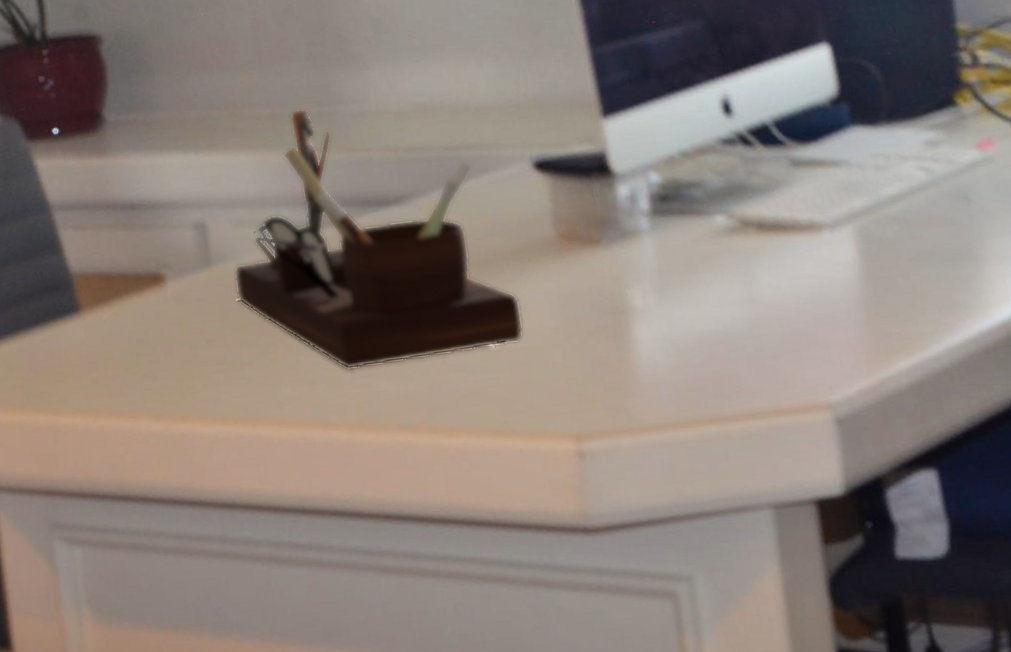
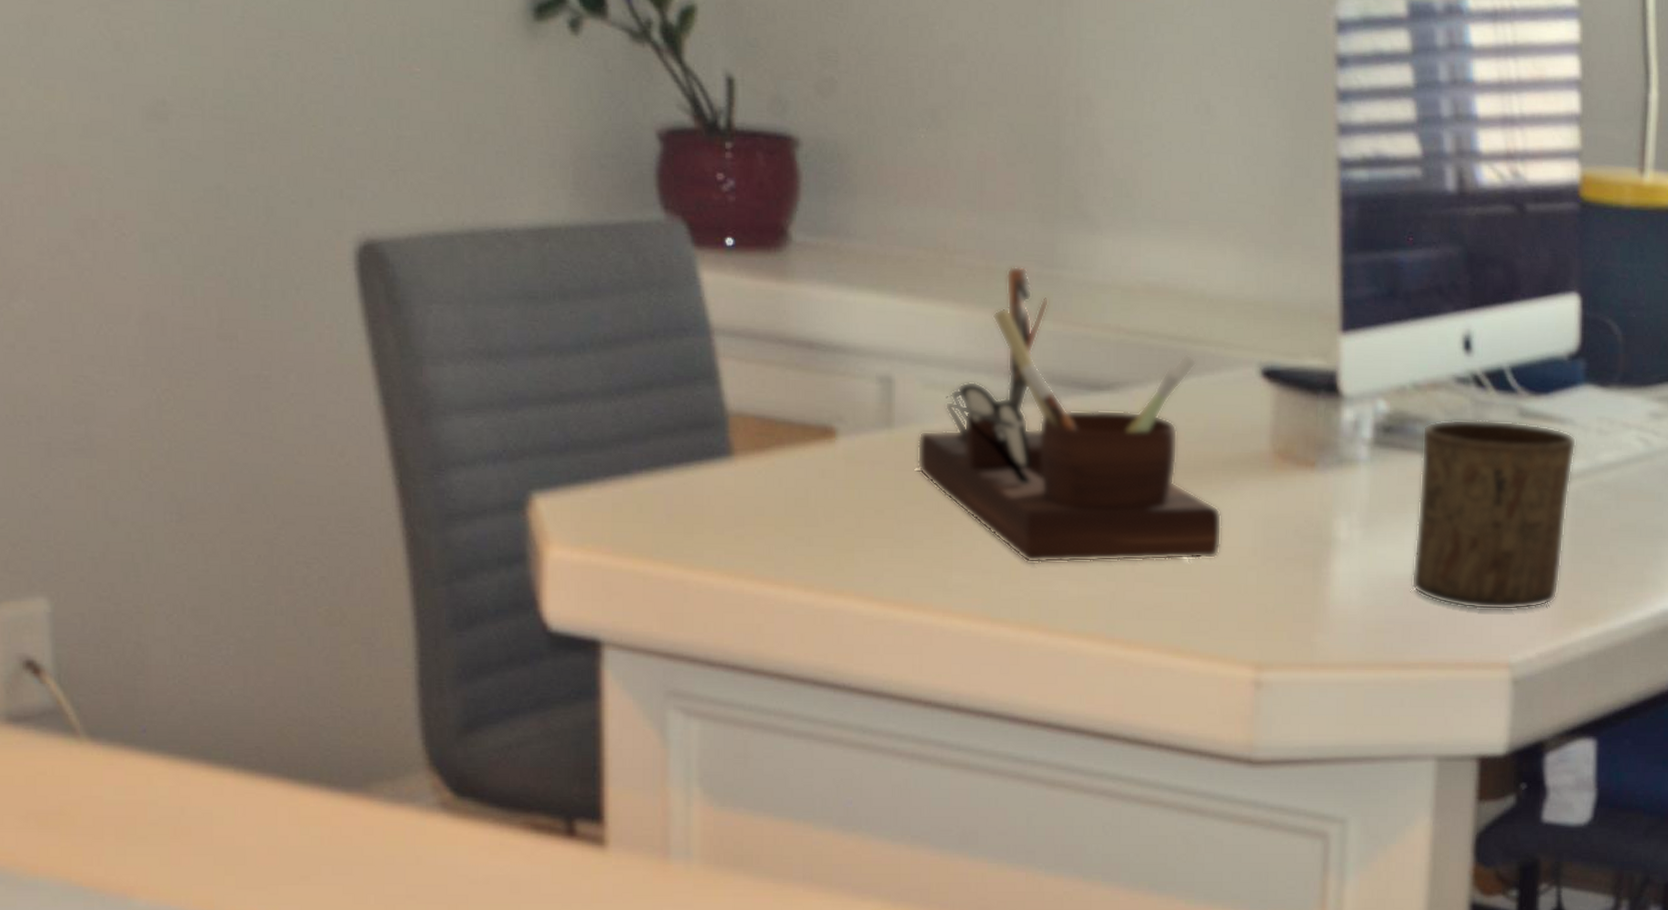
cup: none [698,170,867,356] -> present [1411,419,1577,610]

